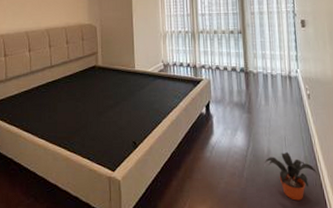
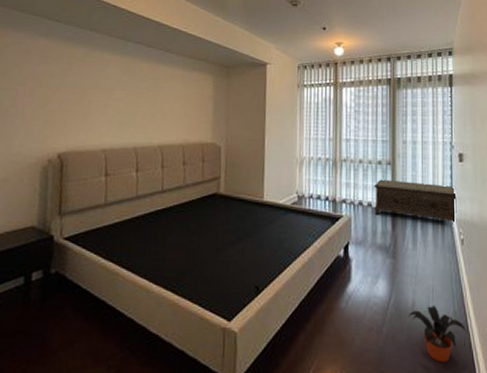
bench: none [228,46,302,82] -> present [374,179,457,225]

